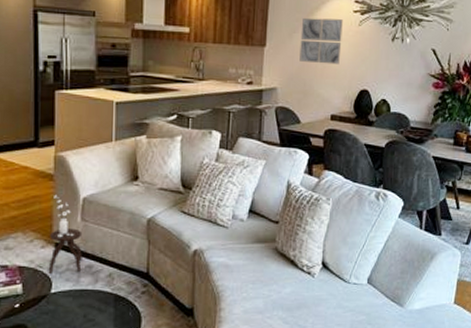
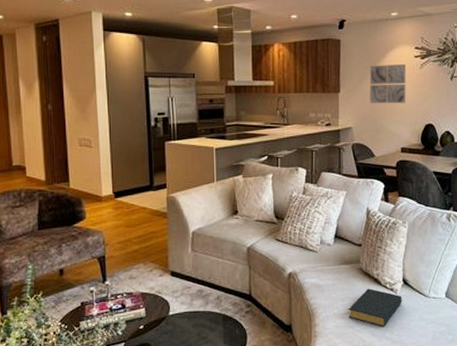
side table: present [48,194,83,275] -> none [166,230,194,299]
hardback book: none [258,271,320,314] -> present [348,288,402,327]

